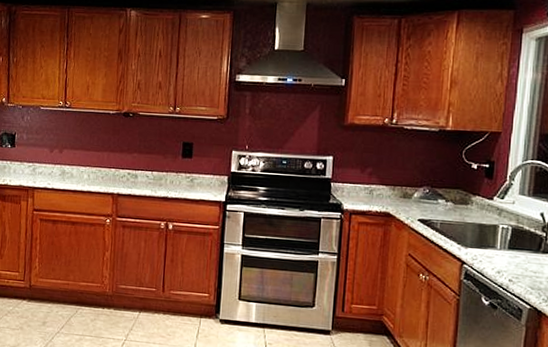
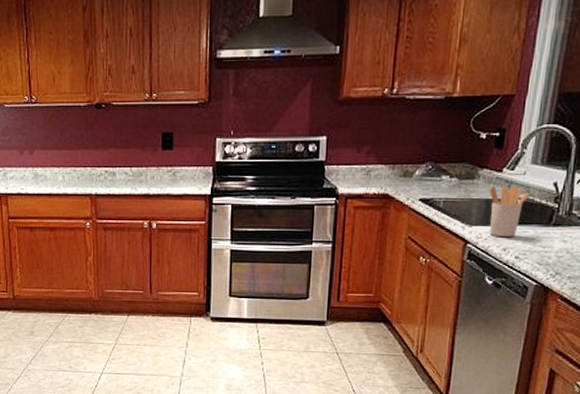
utensil holder: none [482,212,520,261] -> present [489,186,531,238]

